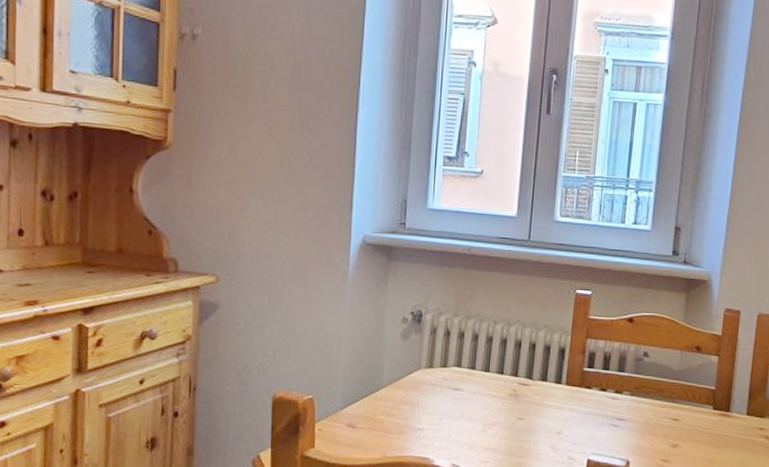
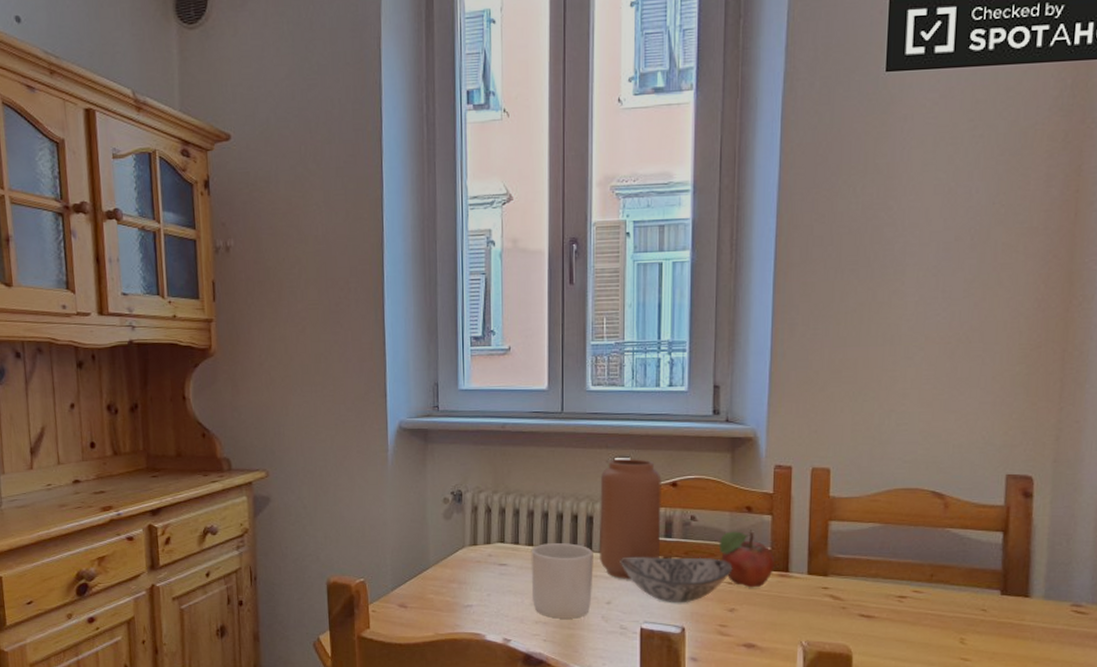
mug: none [484,370,548,447] -> present [531,543,593,619]
vase: none [553,291,620,410] -> present [599,458,662,579]
decorative bowl: none [573,388,679,437] -> present [620,556,733,603]
fruit: none [667,369,718,426] -> present [718,531,775,588]

